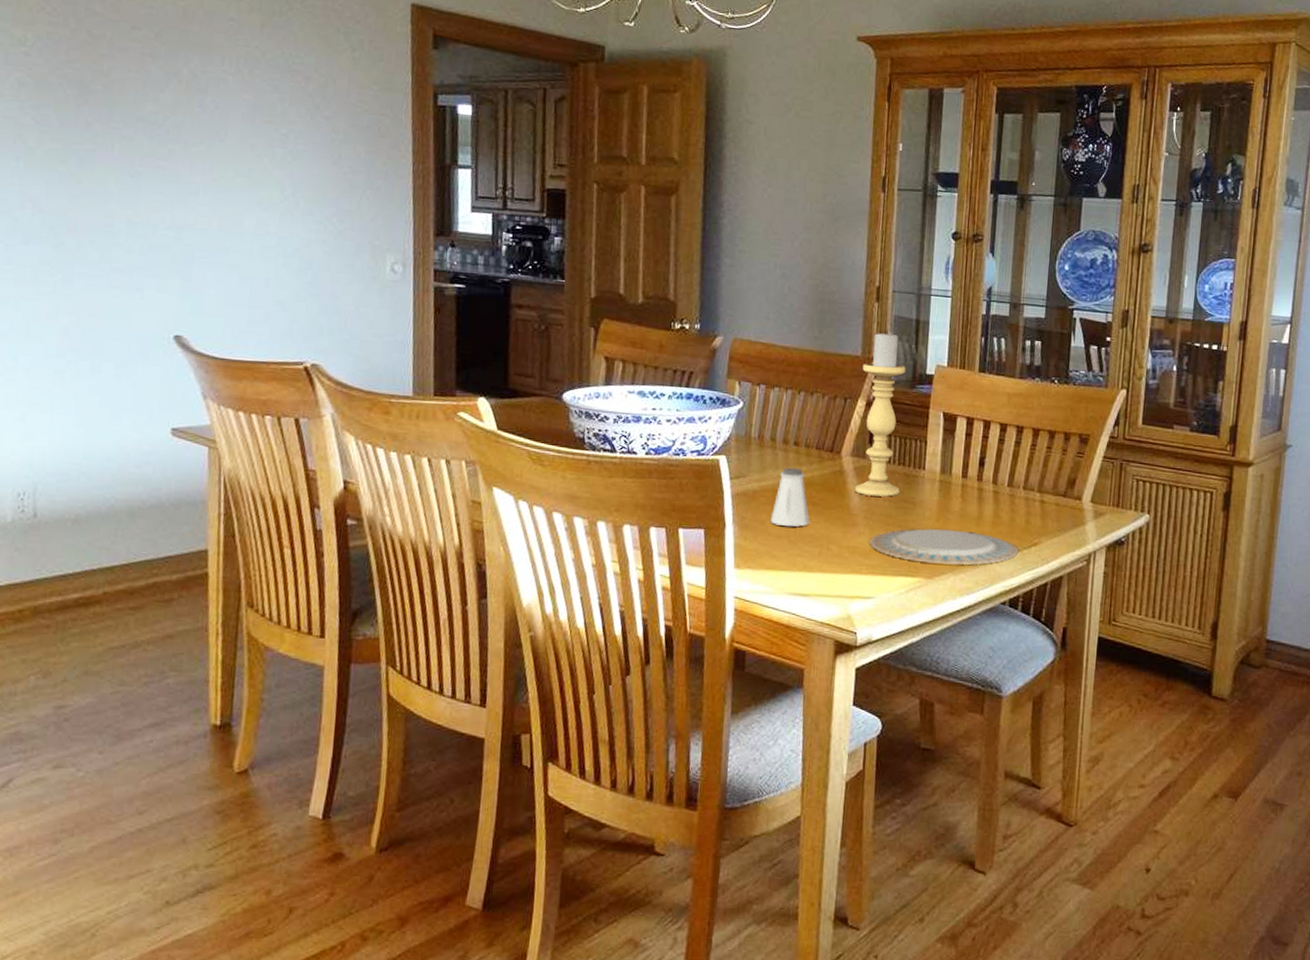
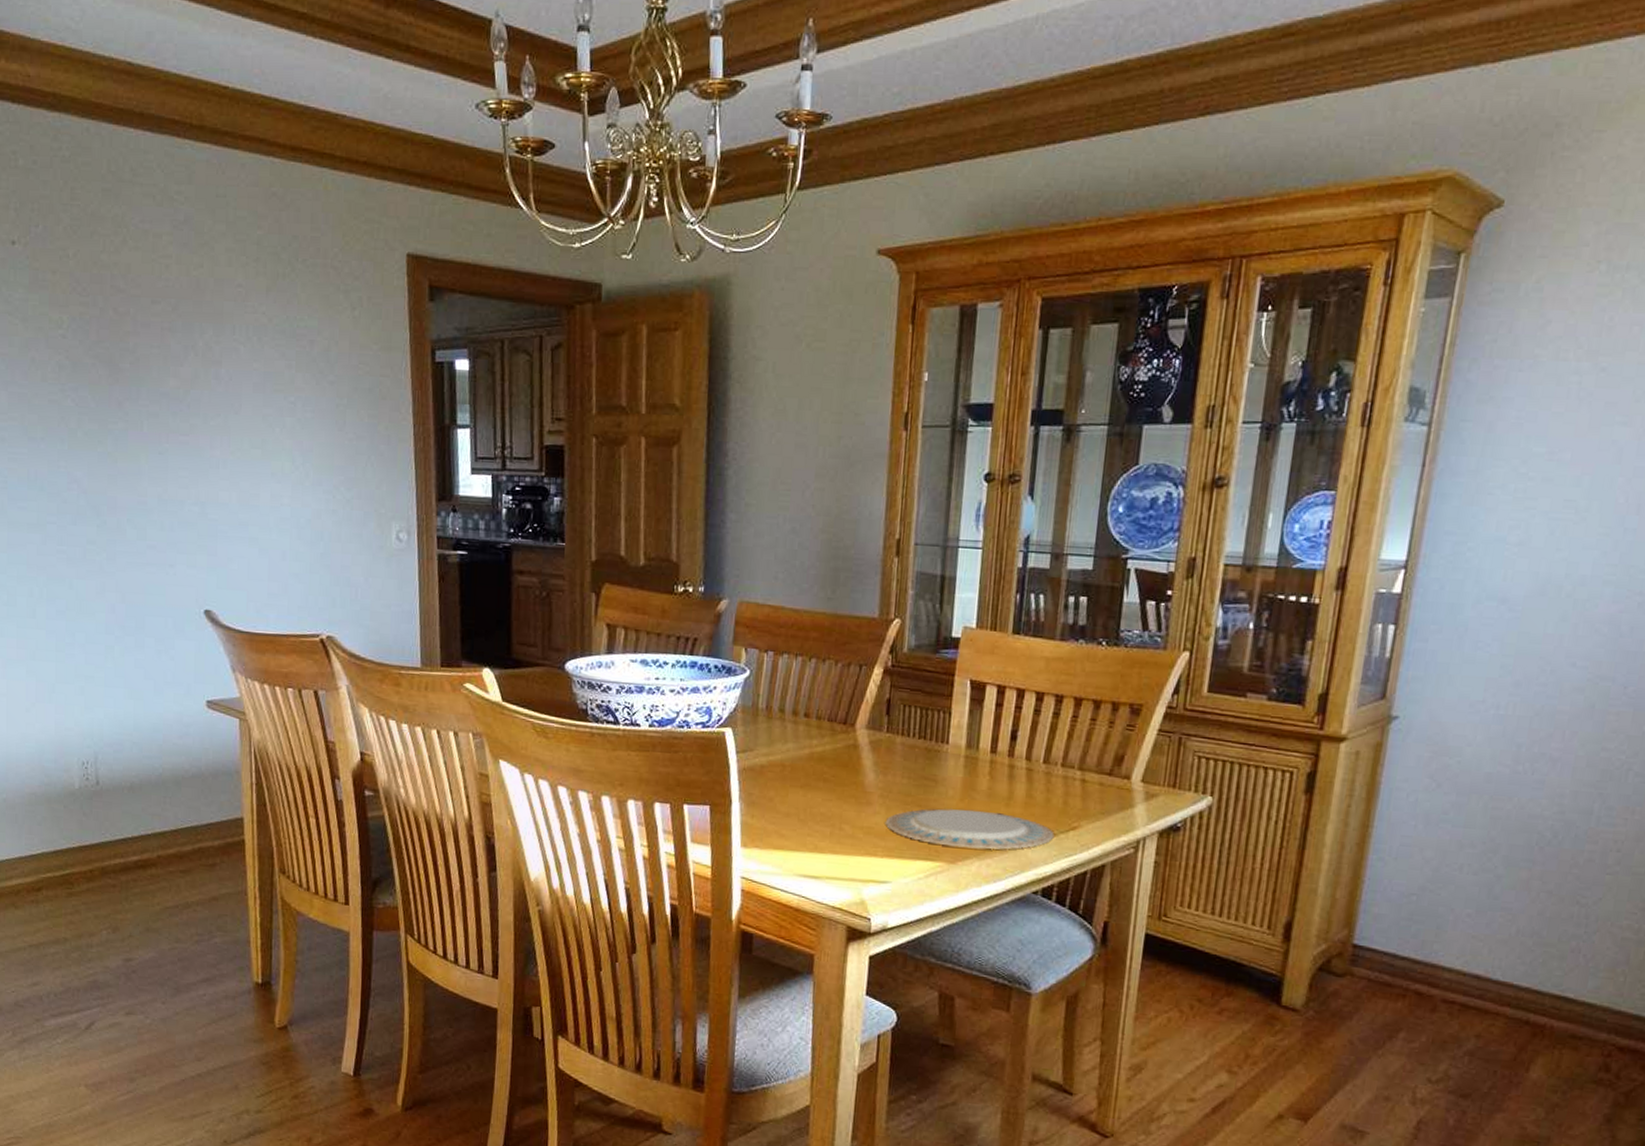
saltshaker: present [770,468,810,527] -> none [778,741,822,805]
candle holder: present [855,330,906,497] -> none [870,588,929,774]

